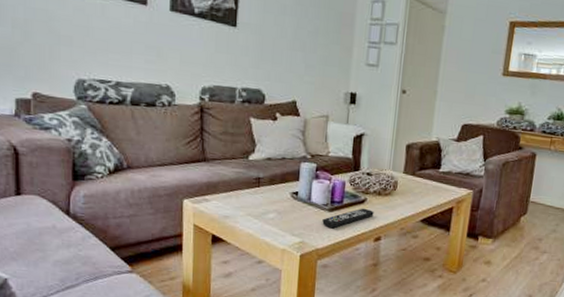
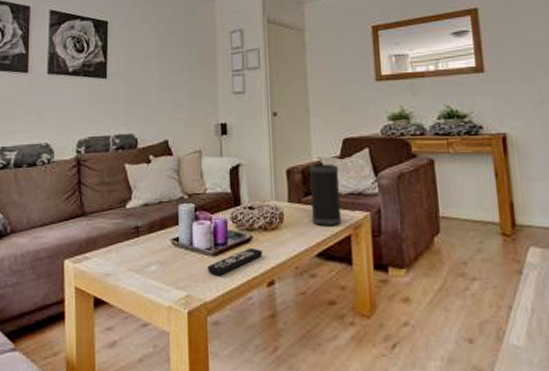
speaker: none [421,143,454,198] -> present [309,164,342,225]

